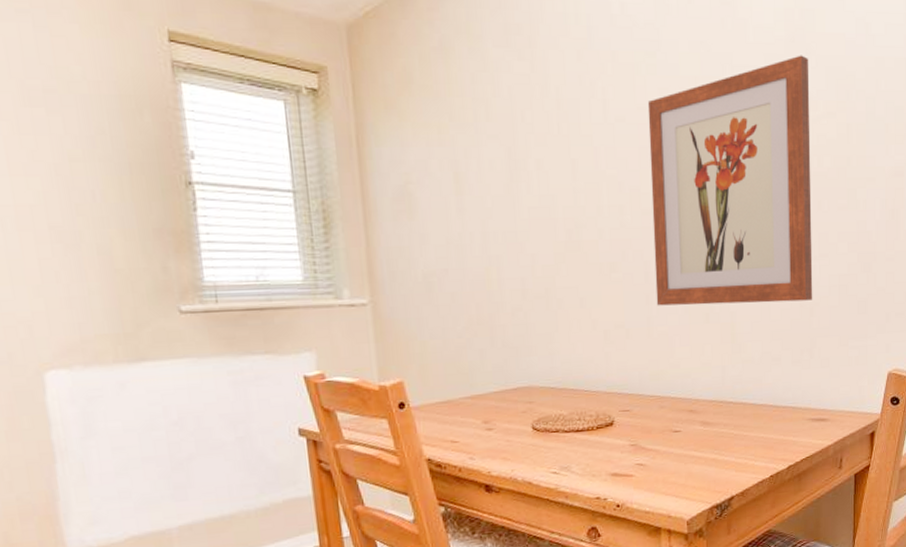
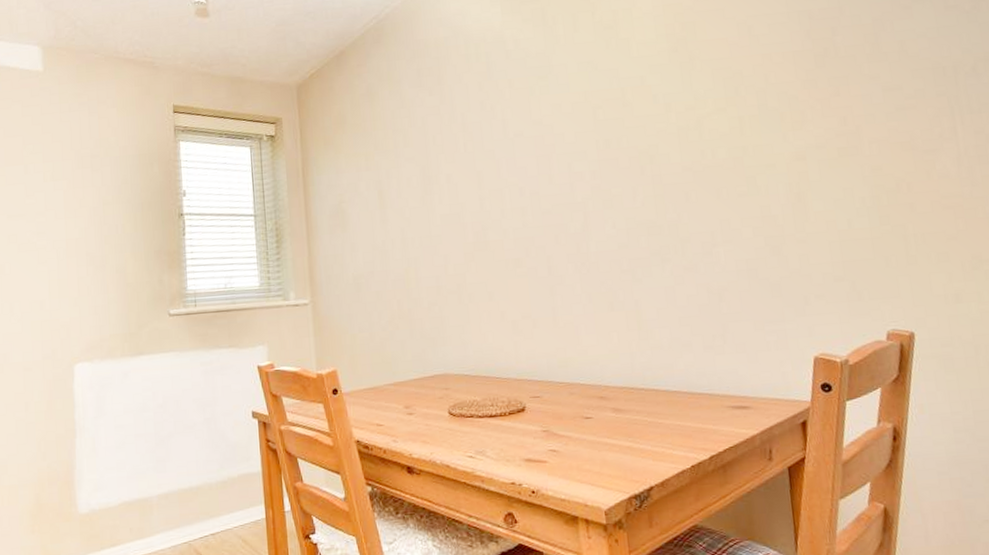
wall art: present [647,55,813,306] -> none [542,61,721,297]

